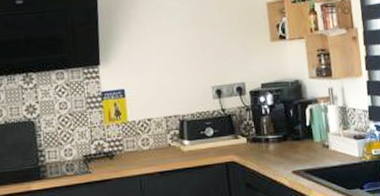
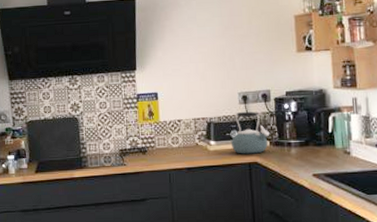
kettle: none [206,106,247,154] -> present [231,111,270,154]

